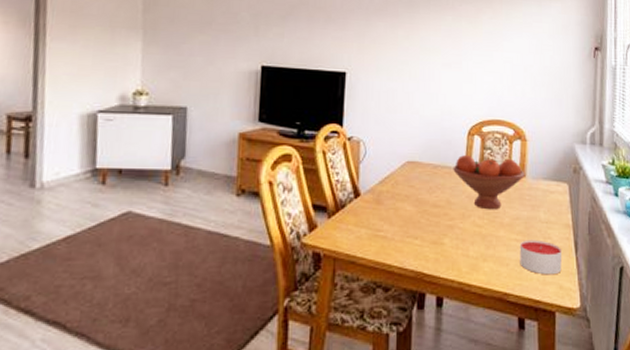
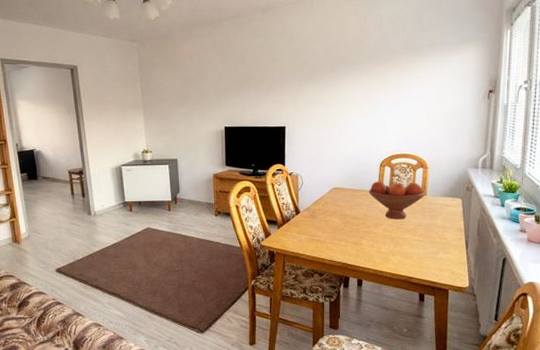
candle: present [519,239,562,275] -> none [421,240,454,265]

